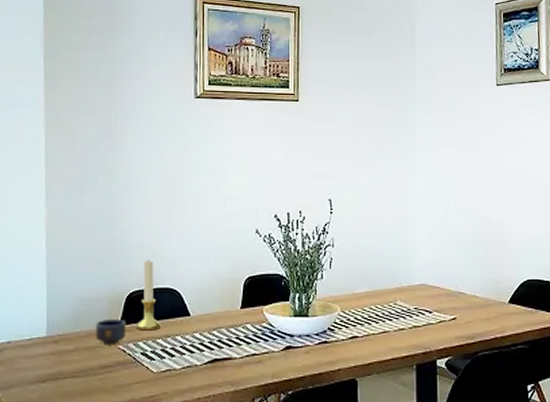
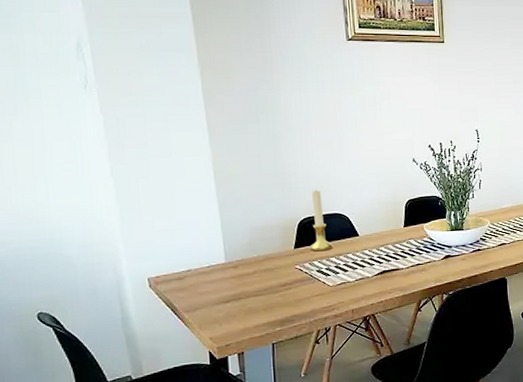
mug: present [95,318,126,344] -> none [271,242,301,265]

